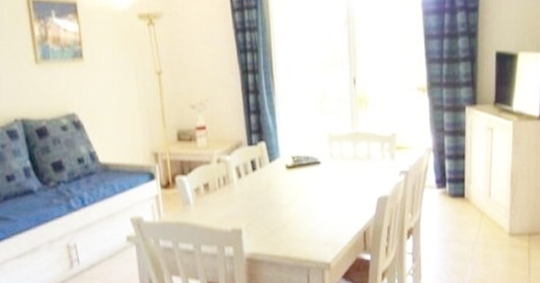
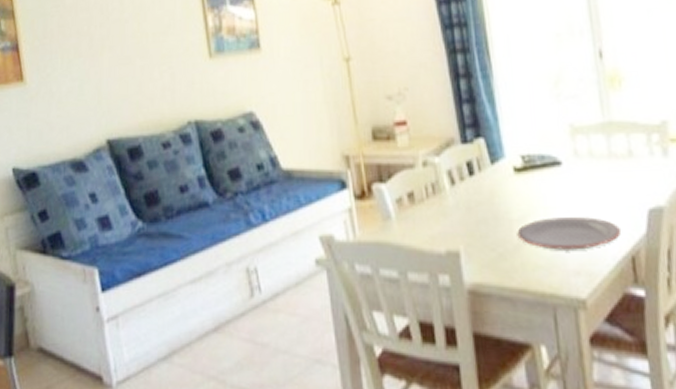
plate: none [285,203,357,227] -> present [517,217,620,250]

